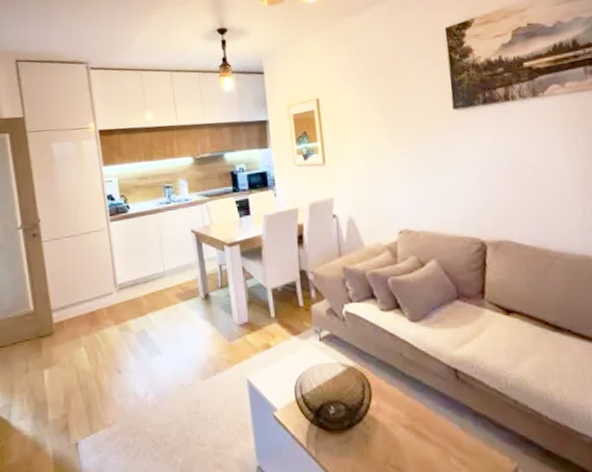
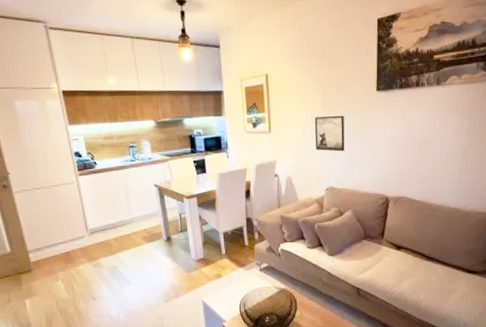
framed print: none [377,140,420,185] -> present [314,115,345,152]

